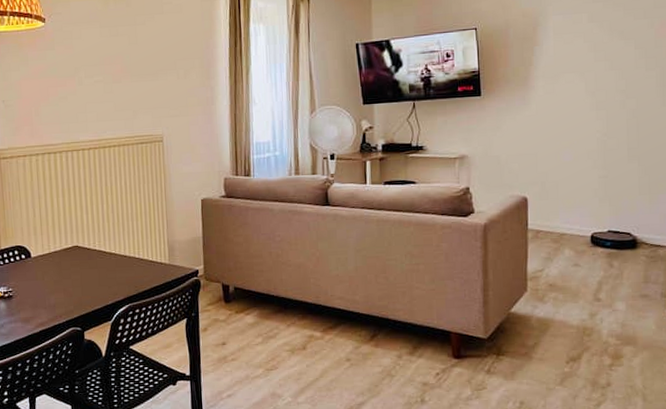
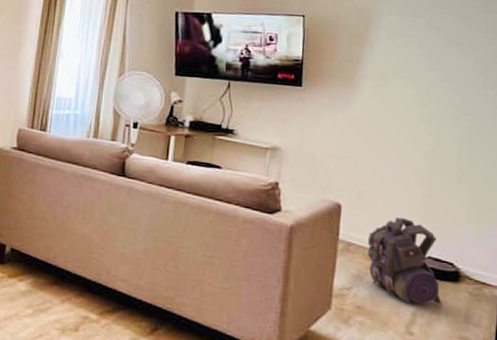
backpack: none [553,200,623,275] -> present [367,216,442,305]

